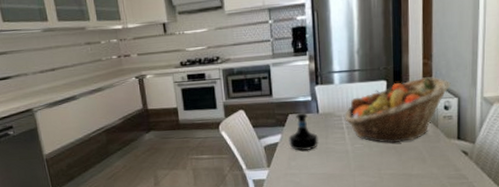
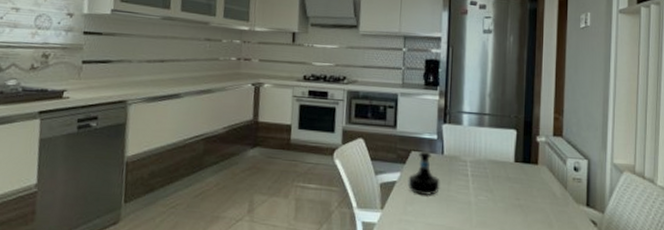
fruit basket: present [344,76,451,144] -> none [470,132,581,201]

